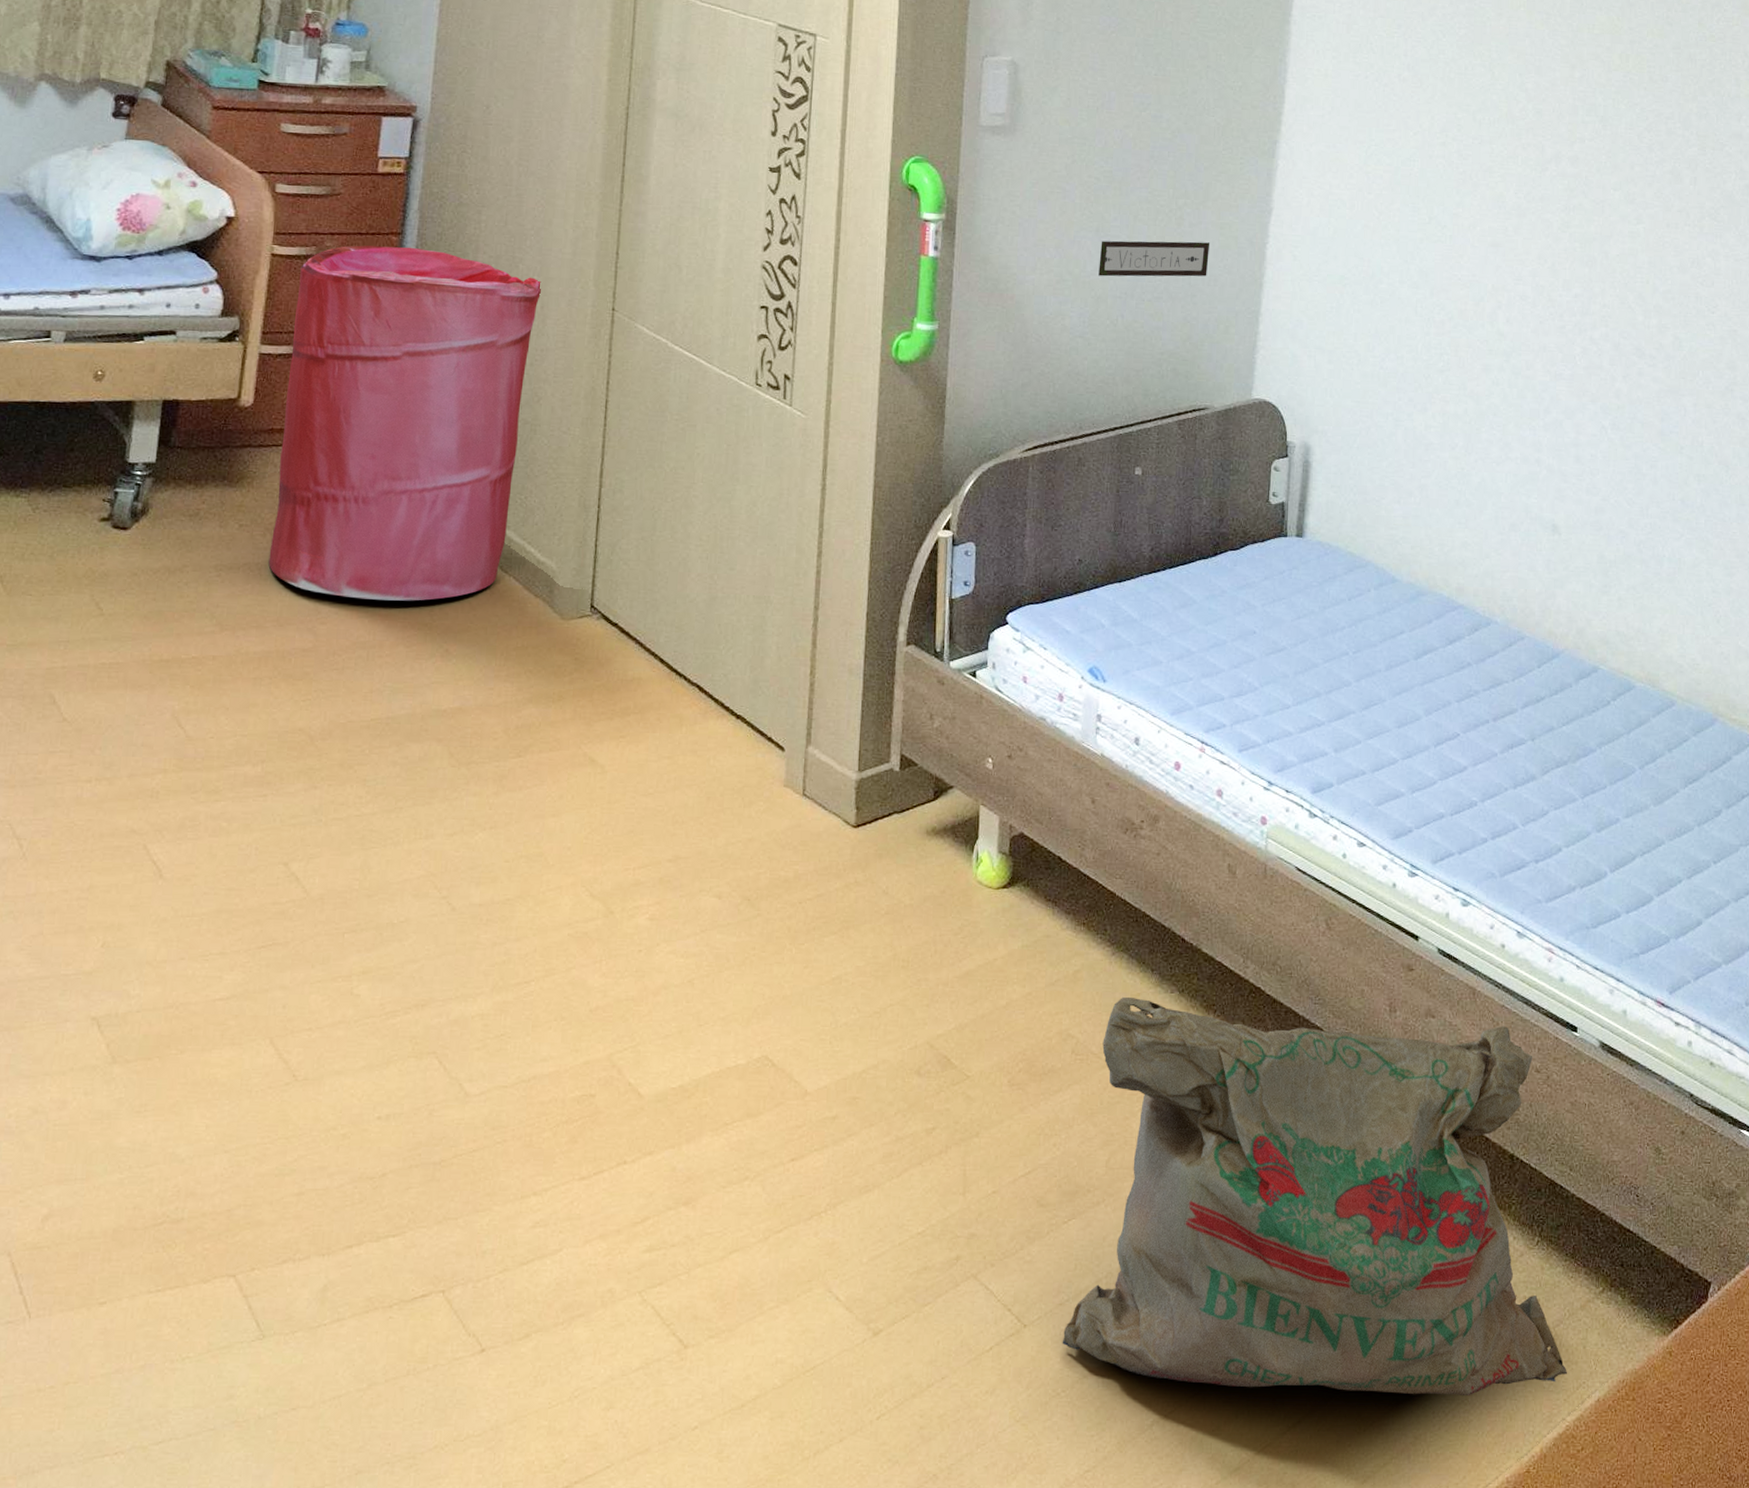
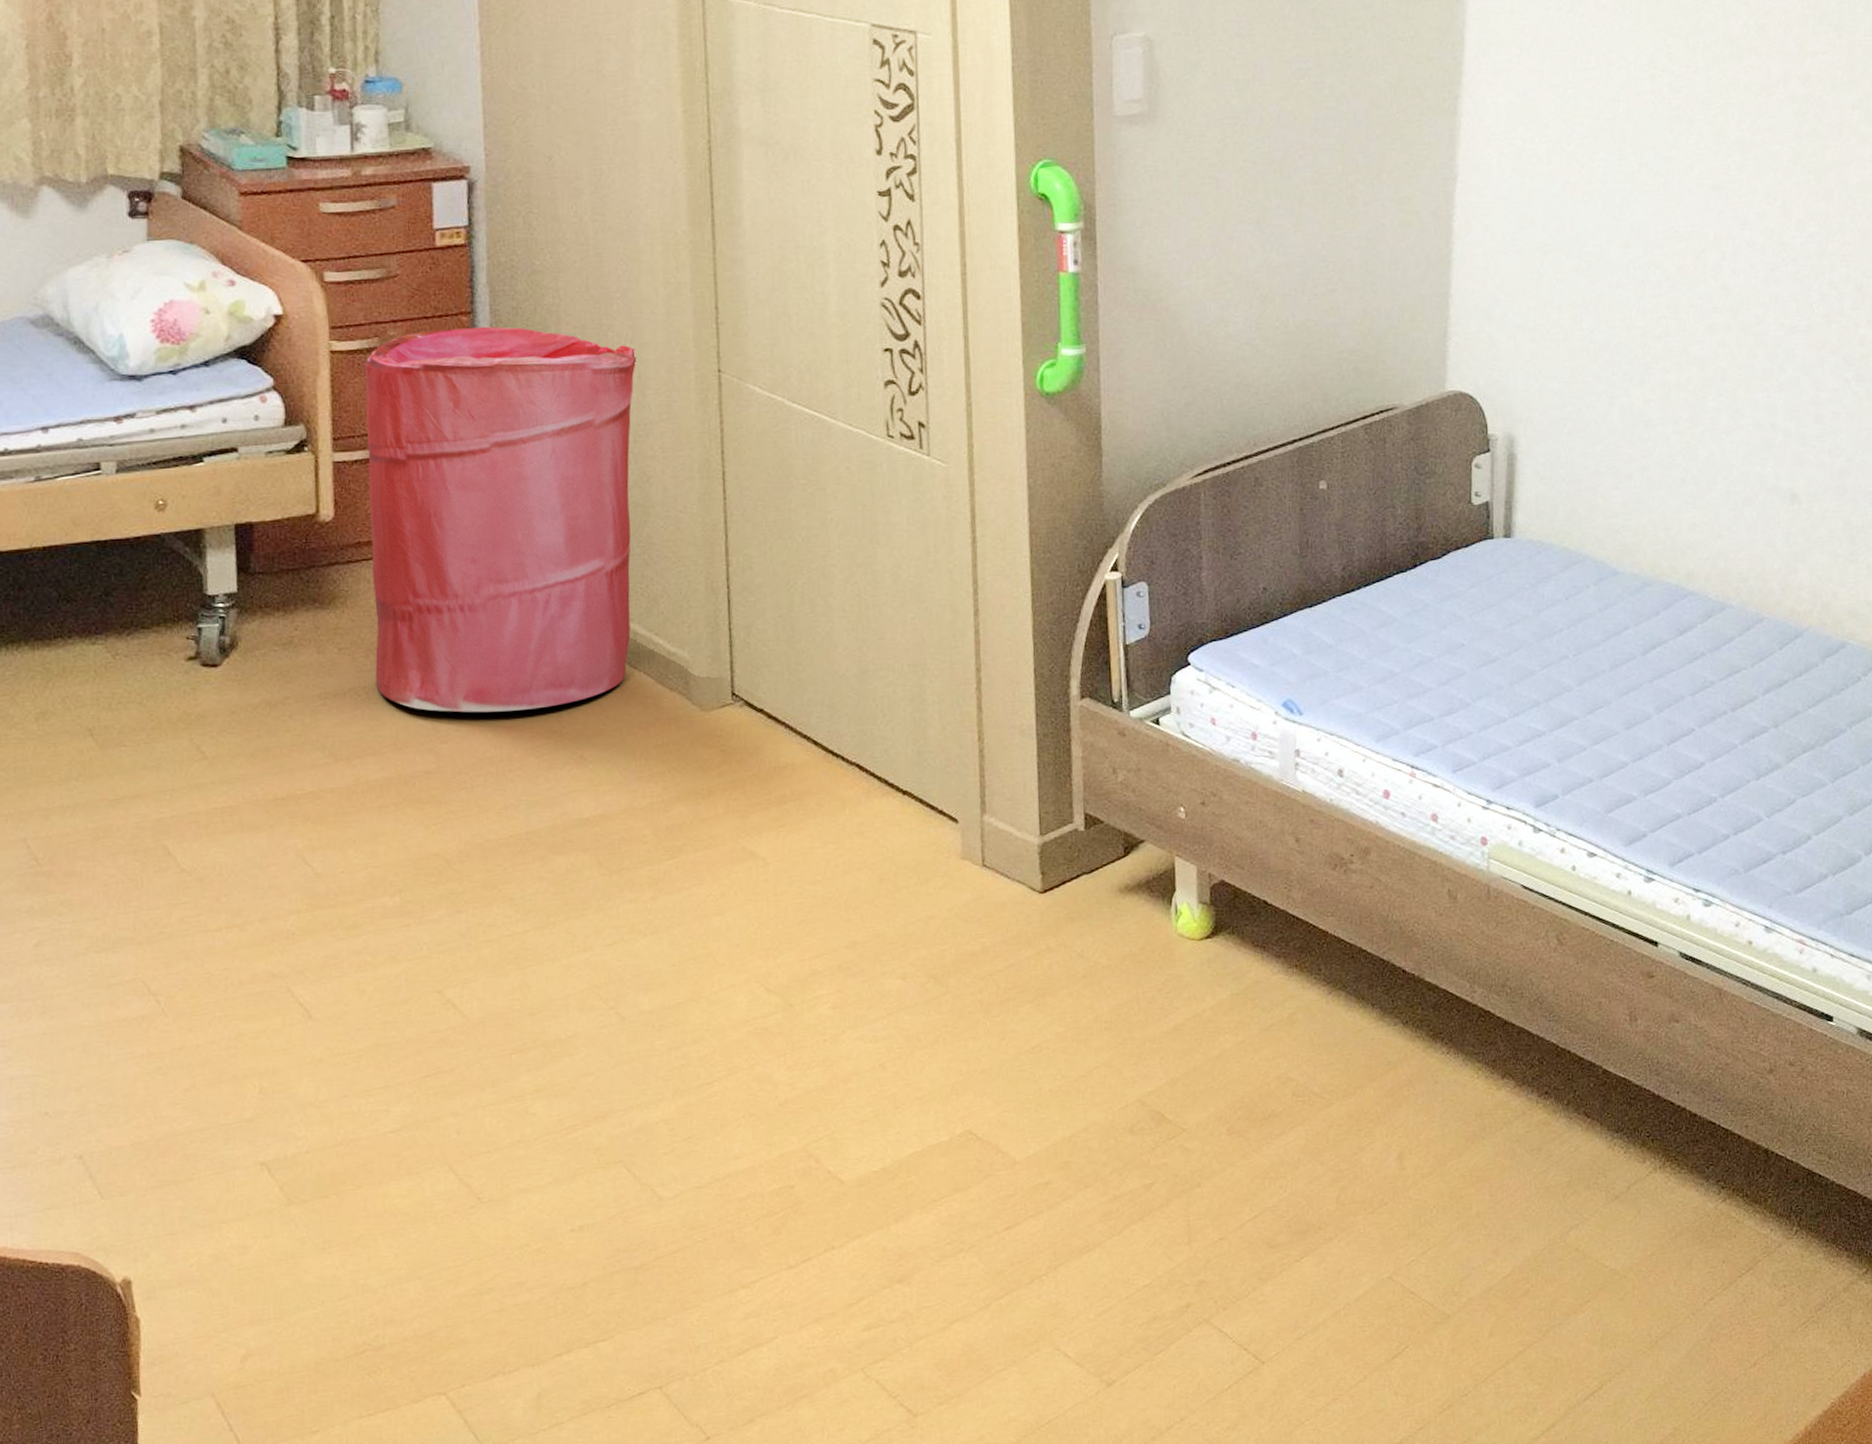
bag: present [1062,996,1568,1397] -> none [1302,1022,1832,1400]
nameplate: present [1098,240,1210,277] -> none [1262,221,1389,273]

